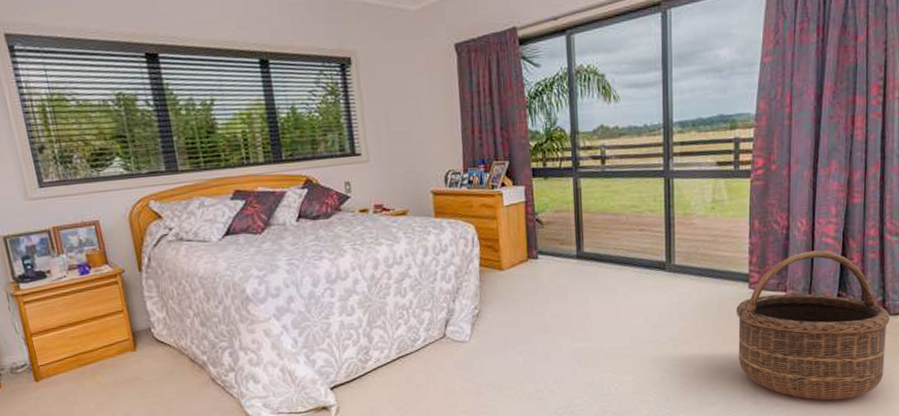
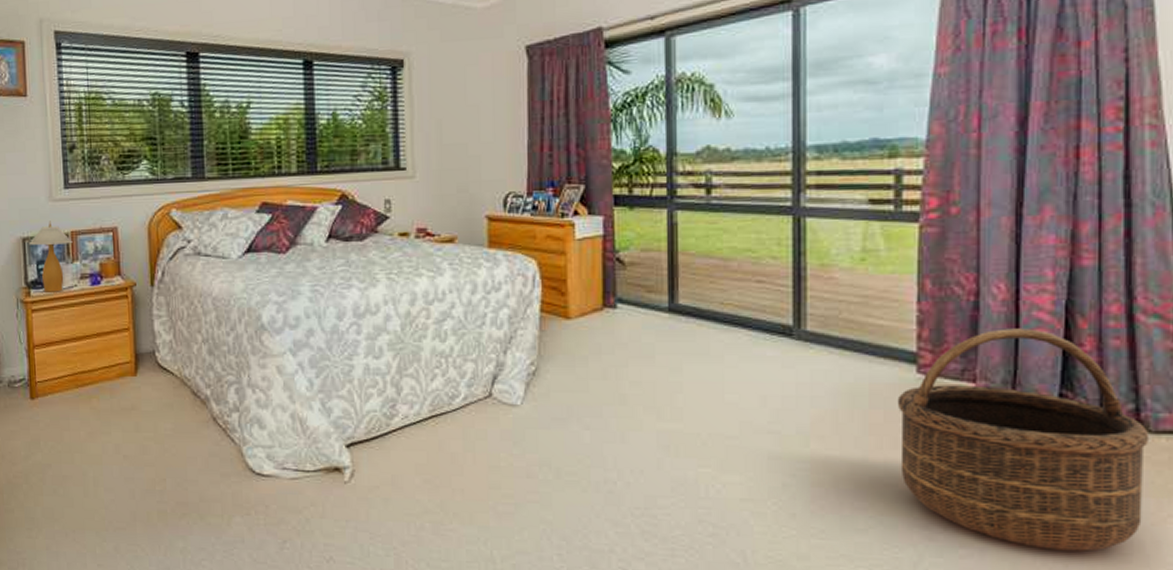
table lamp: none [9,218,56,285] -> present [28,220,73,292]

